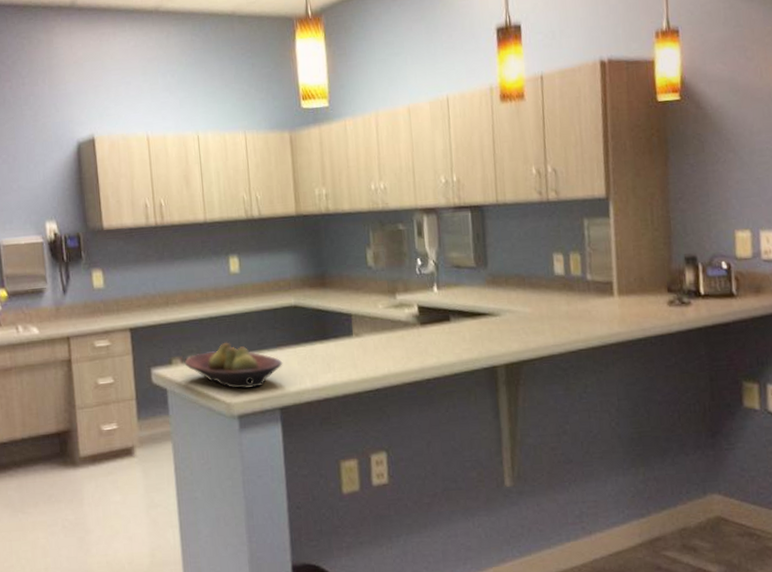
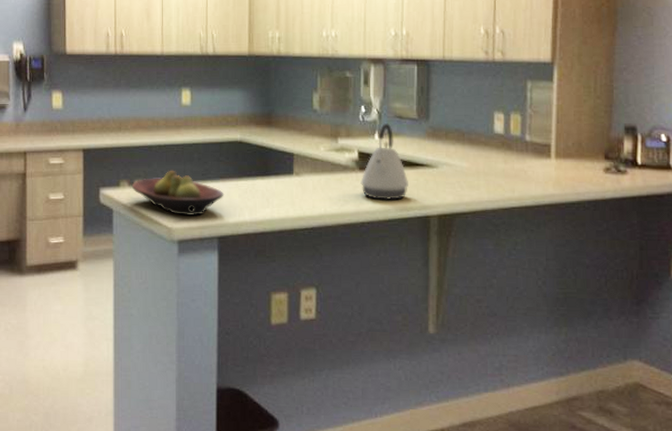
kettle: none [423,274,472,354] -> present [360,123,408,201]

